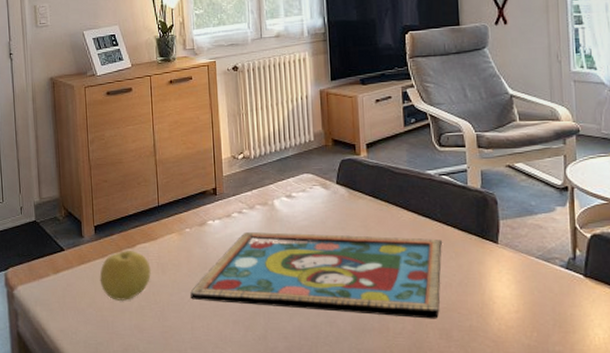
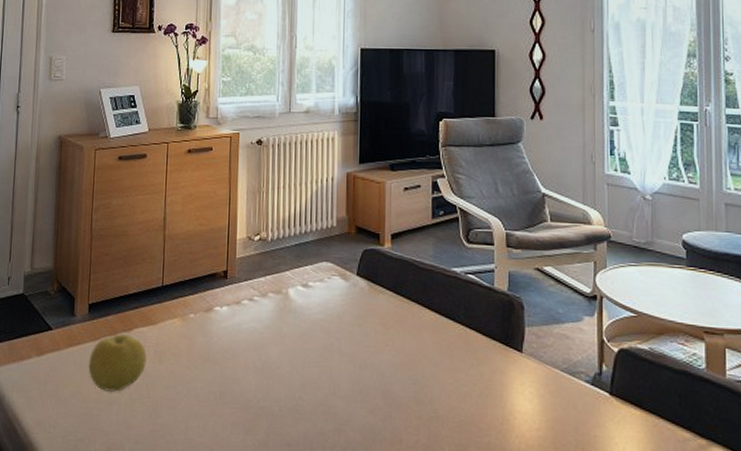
framed painting: present [190,232,442,319] -> none [188,322,464,433]

